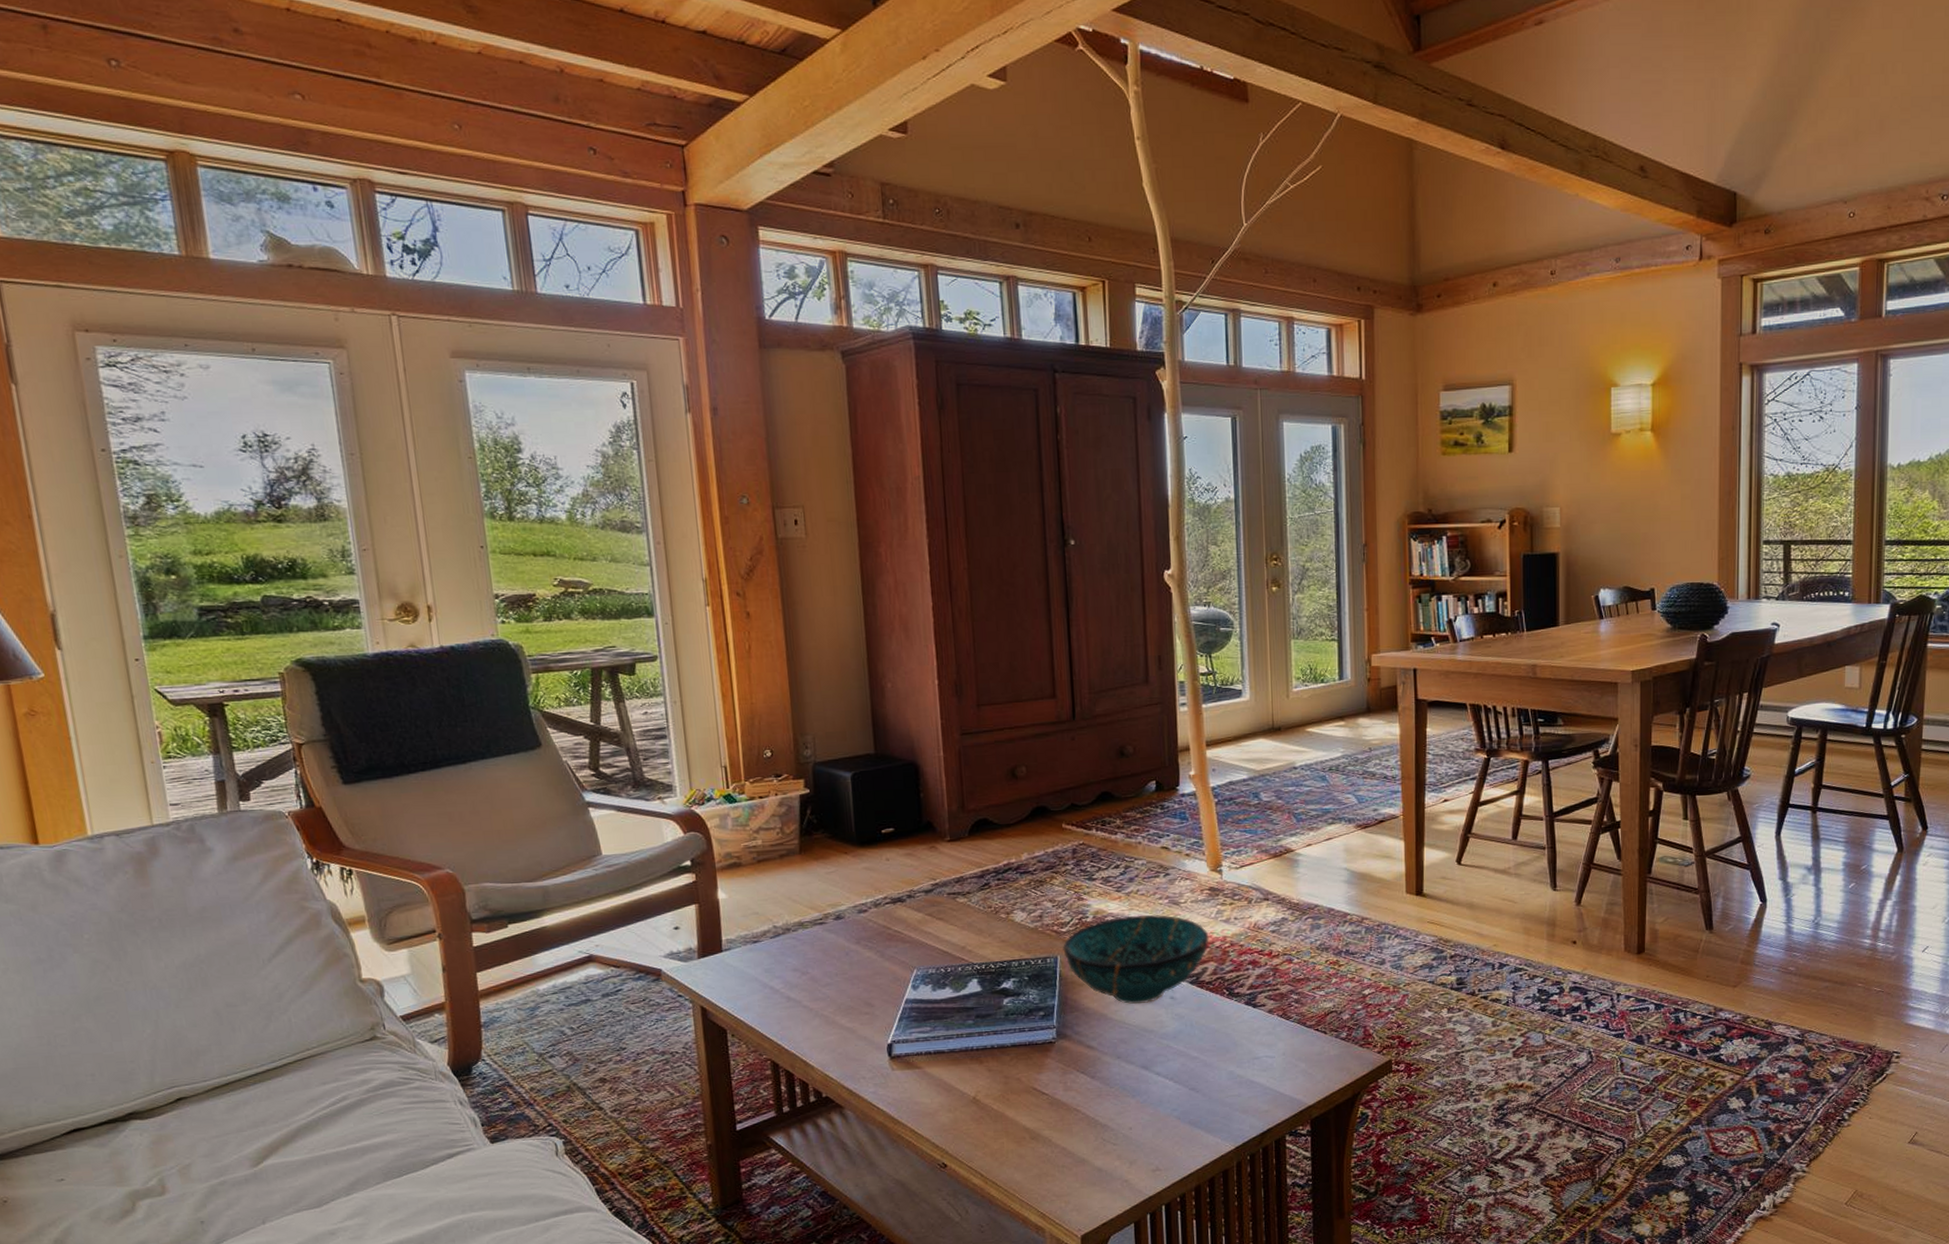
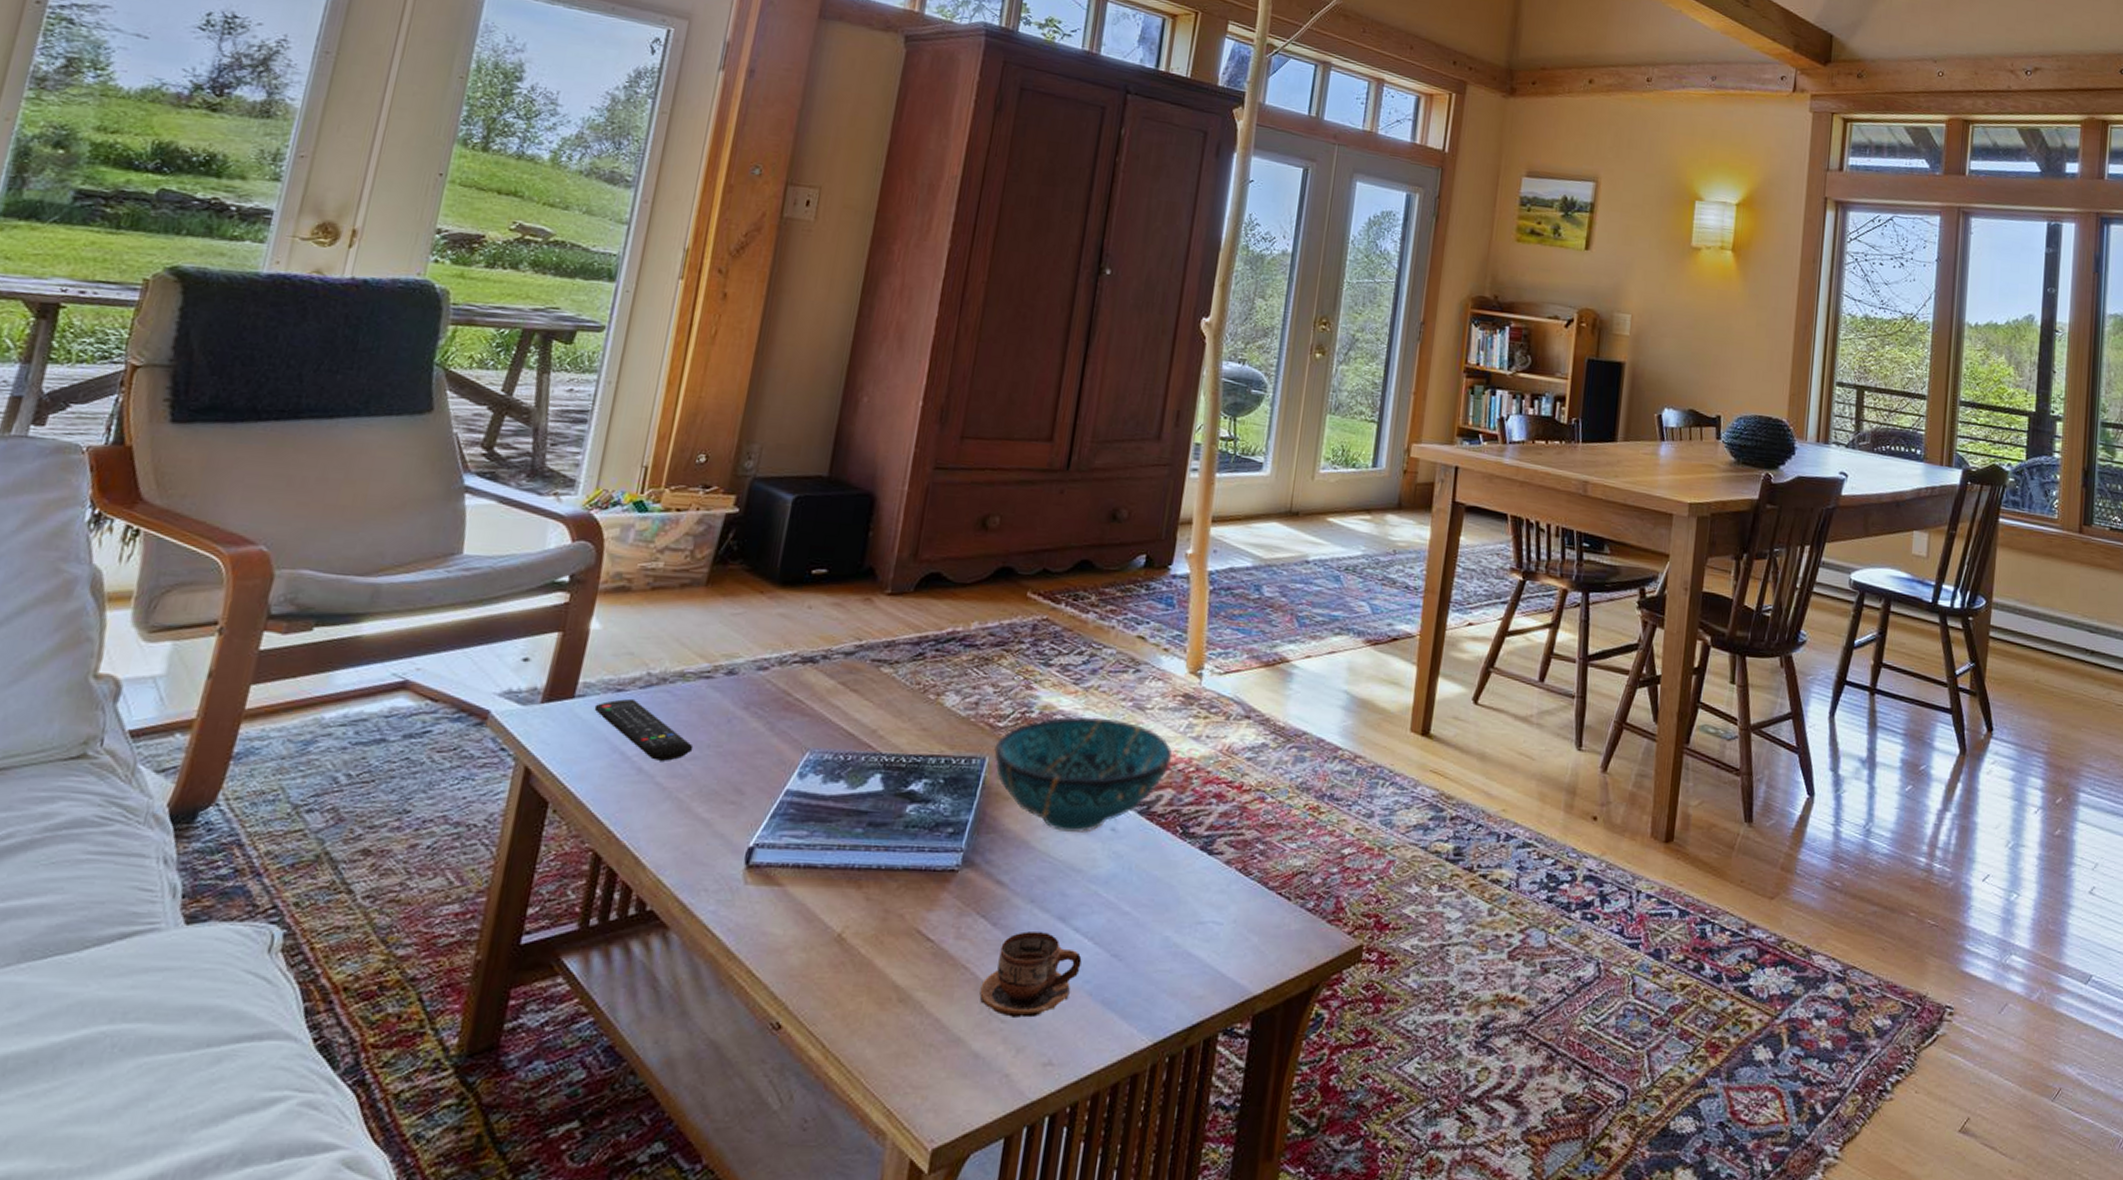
remote control: none [740,946,825,990] -> present [594,698,694,761]
cup: none [1092,1078,1167,1141] -> present [979,931,1082,1018]

